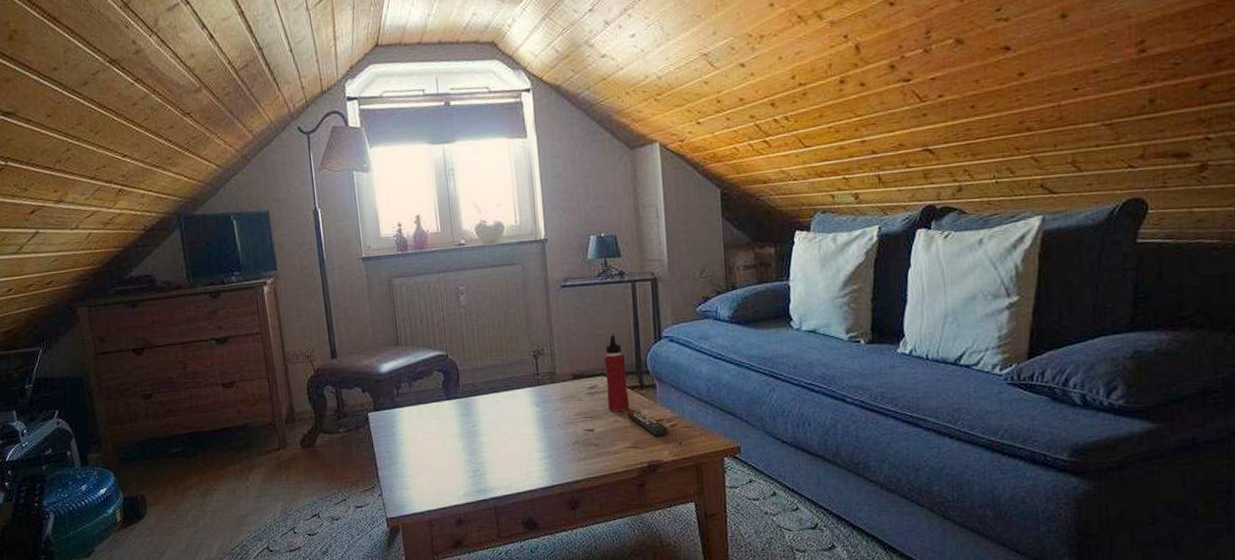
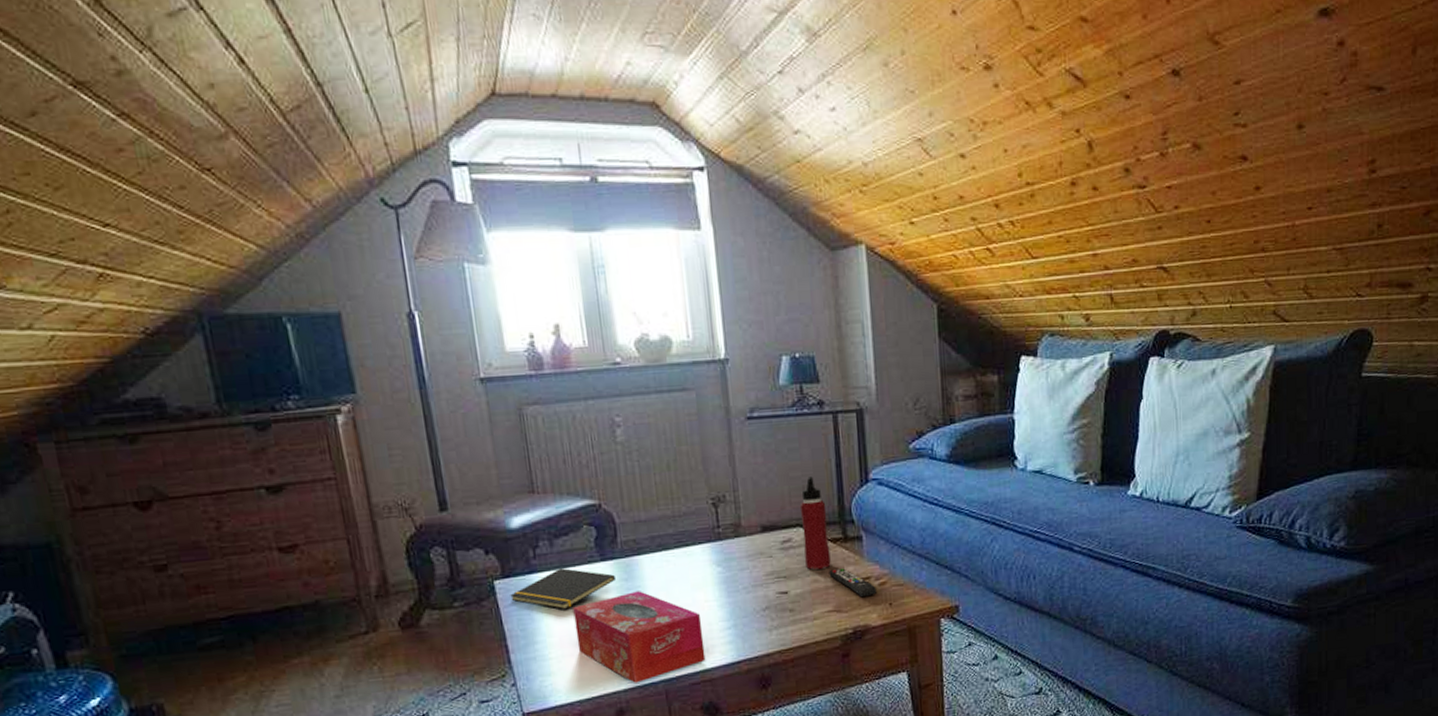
notepad: none [379,405,459,438] -> present [510,568,617,610]
tissue box: none [425,425,527,499] -> present [573,591,706,683]

